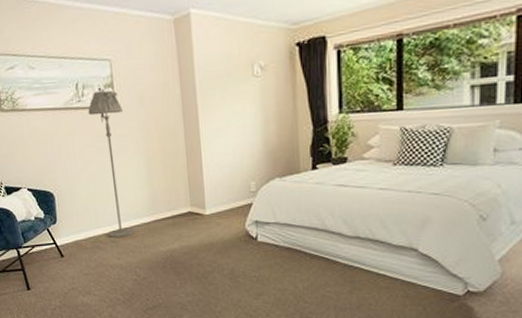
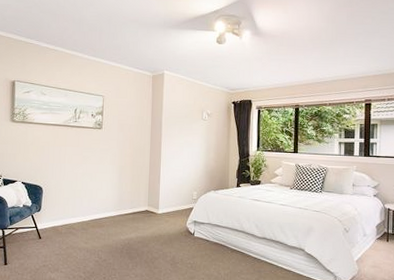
floor lamp: present [88,90,134,239] -> none [81,116,107,227]

